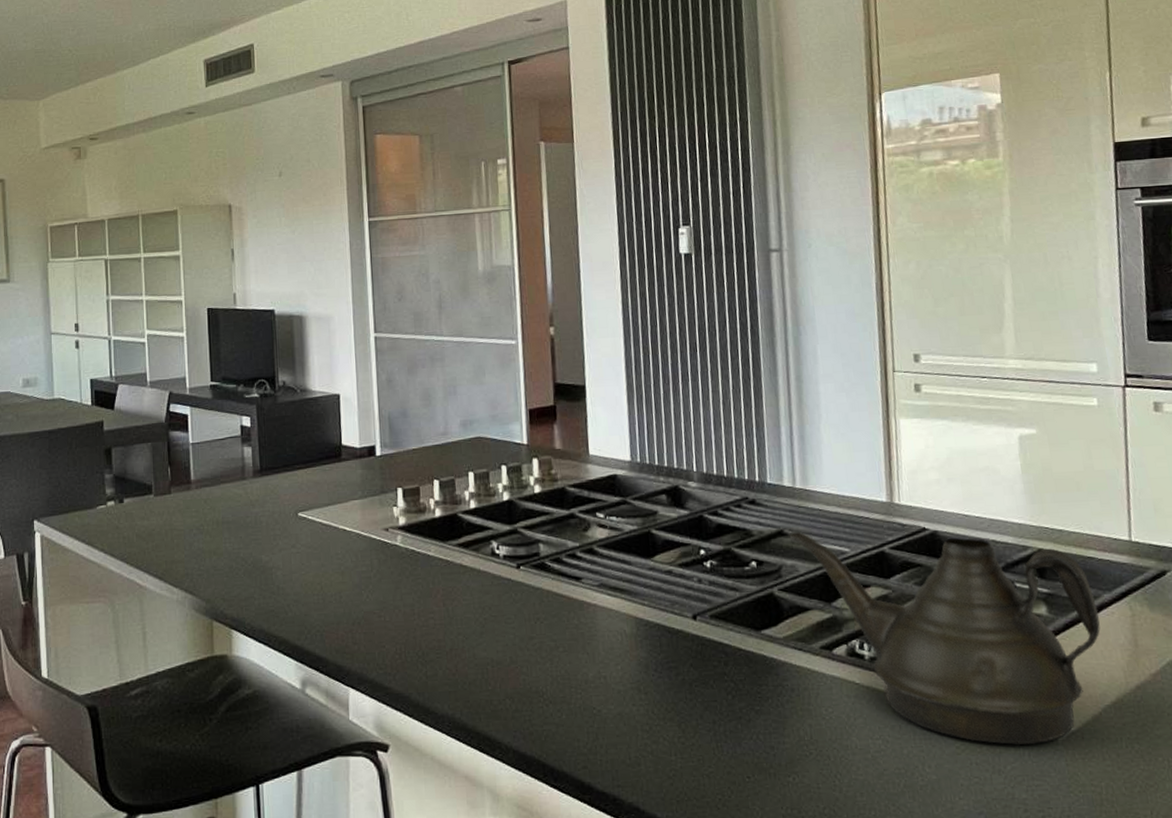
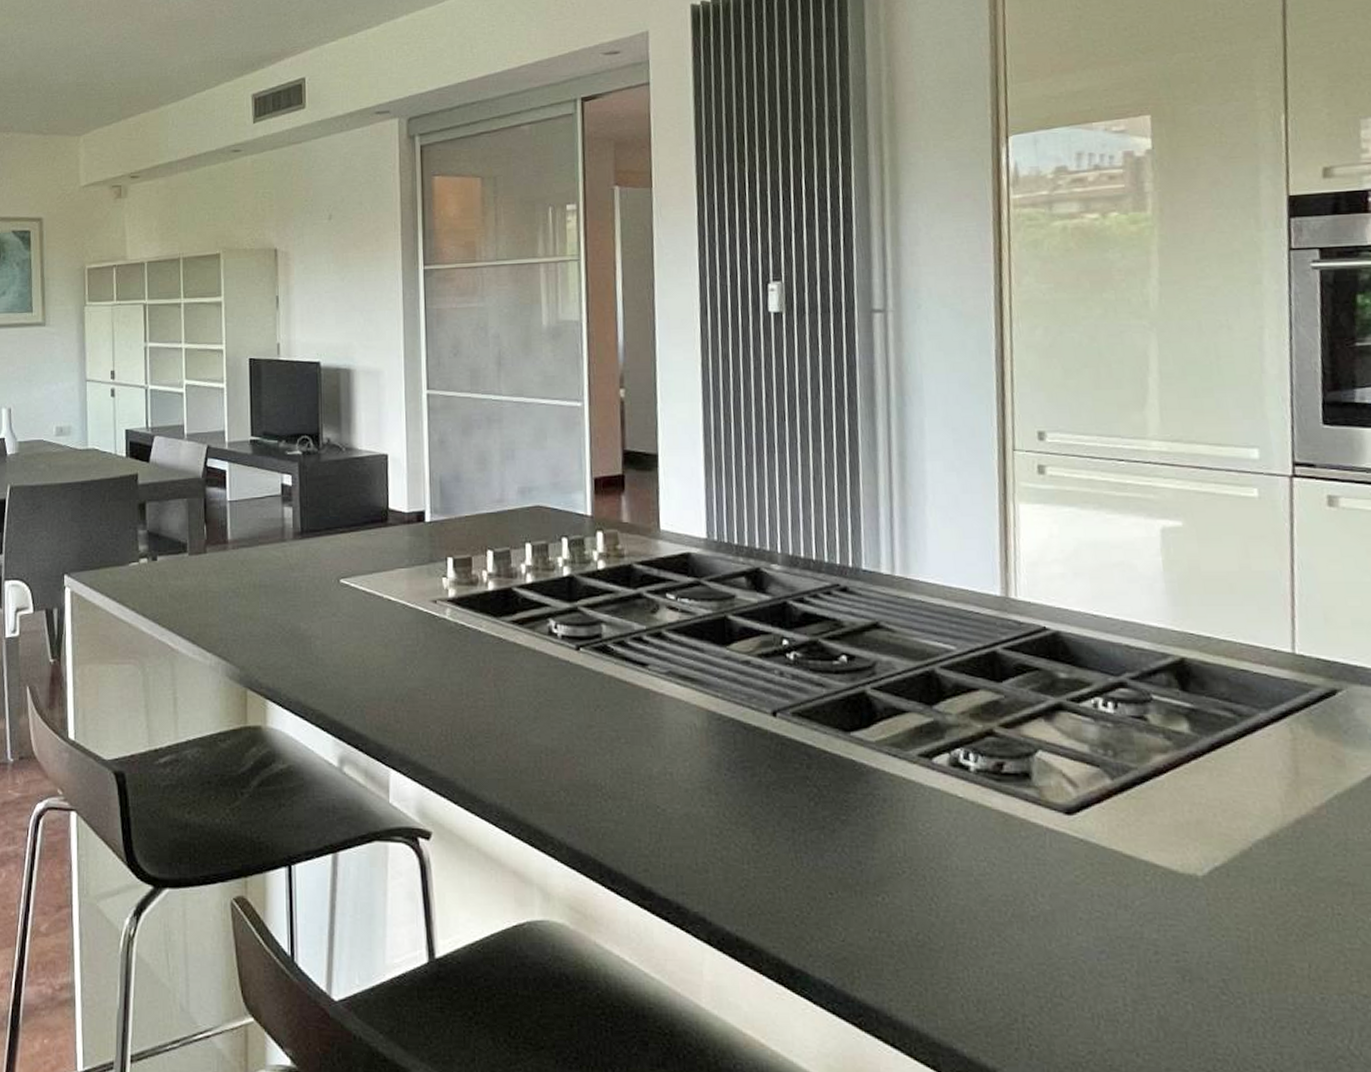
teapot: present [788,531,1101,746] -> none [884,624,1254,879]

